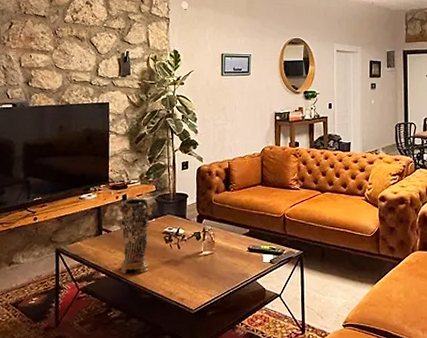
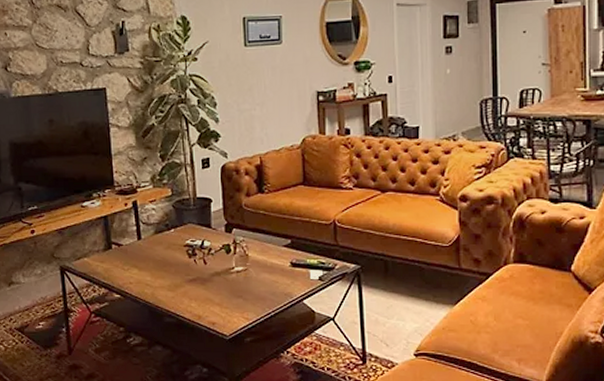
decorative vase: present [117,198,152,274] -> none [128,204,170,294]

